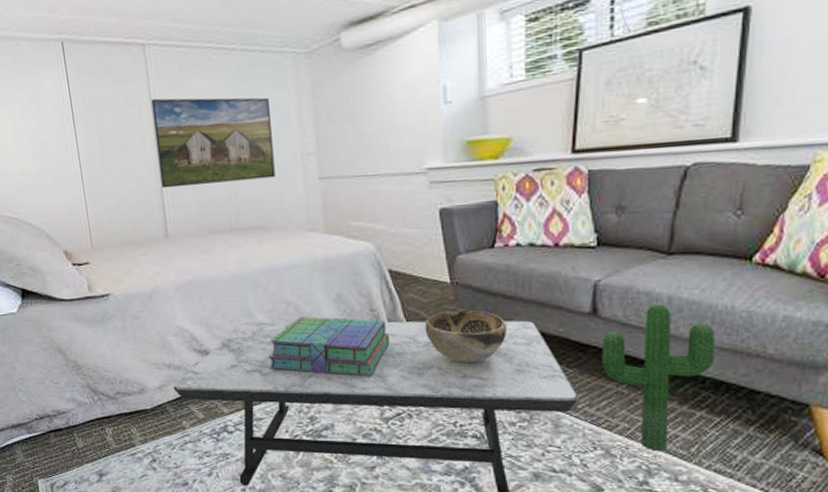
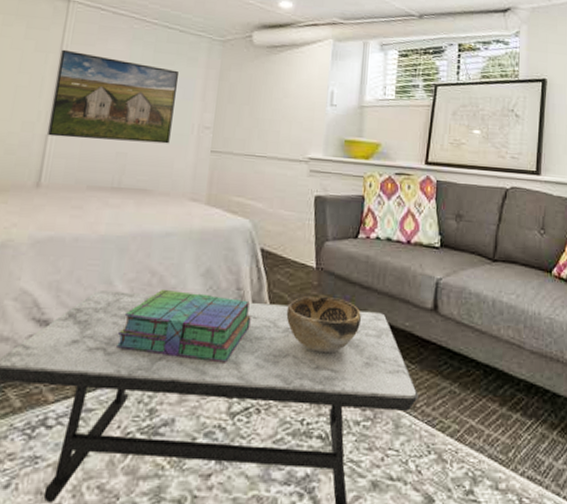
decorative plant: present [602,304,716,452] -> none [439,306,527,457]

